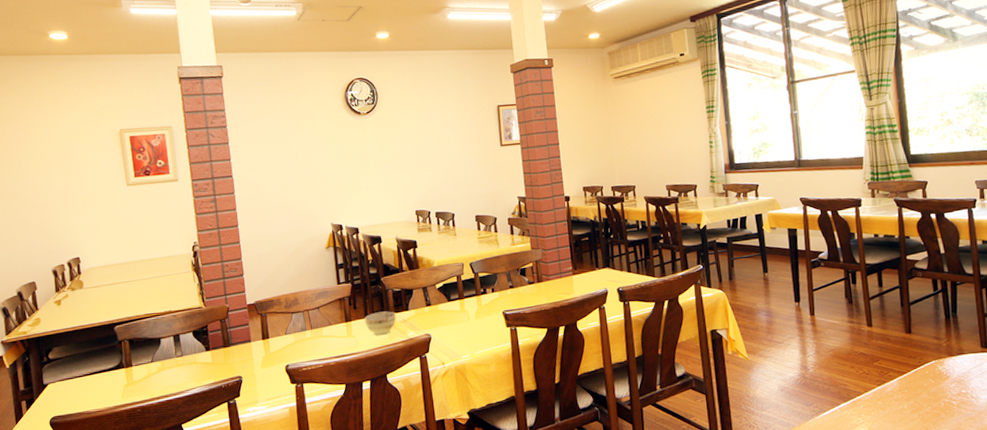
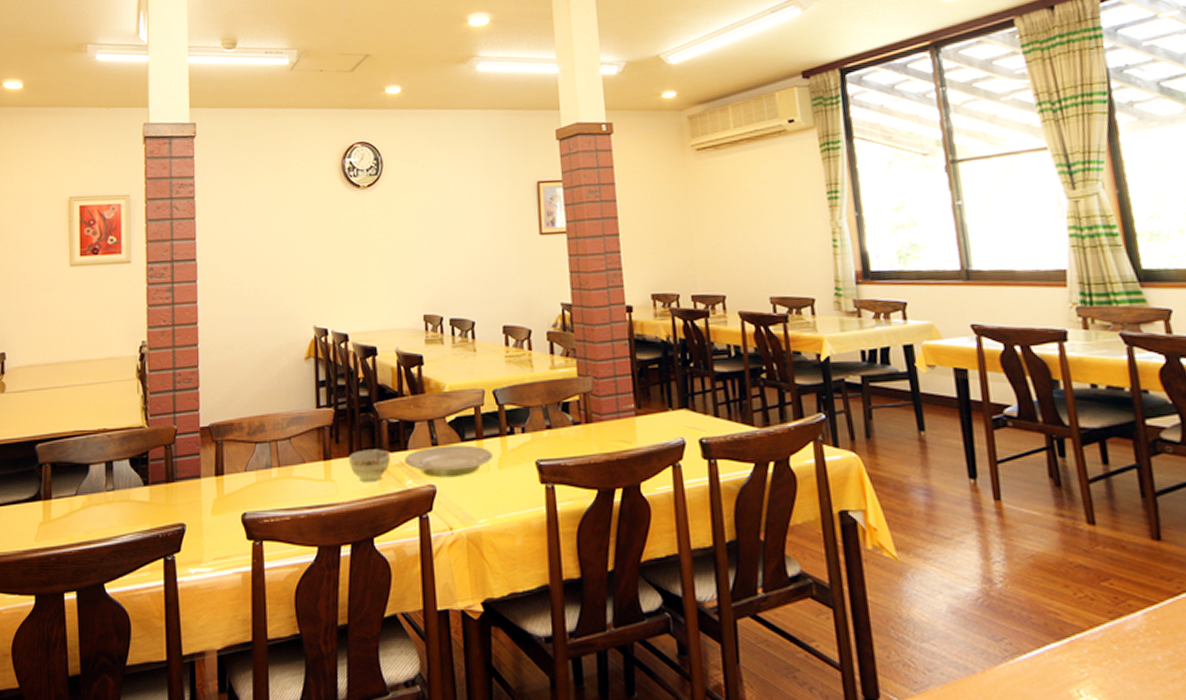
plate: none [406,303,472,329] -> present [404,445,493,478]

